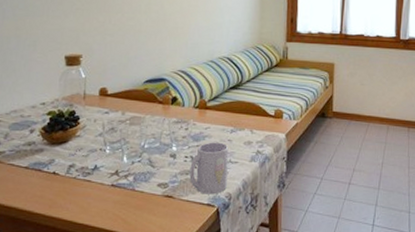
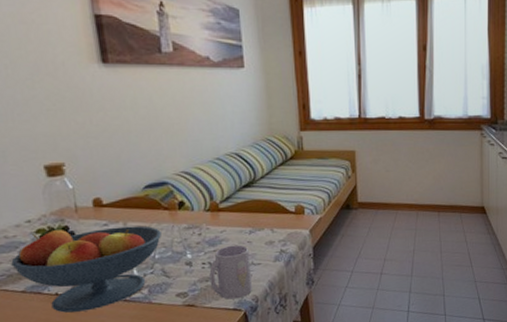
fruit bowl: none [21,114,153,192] -> present [11,225,161,313]

